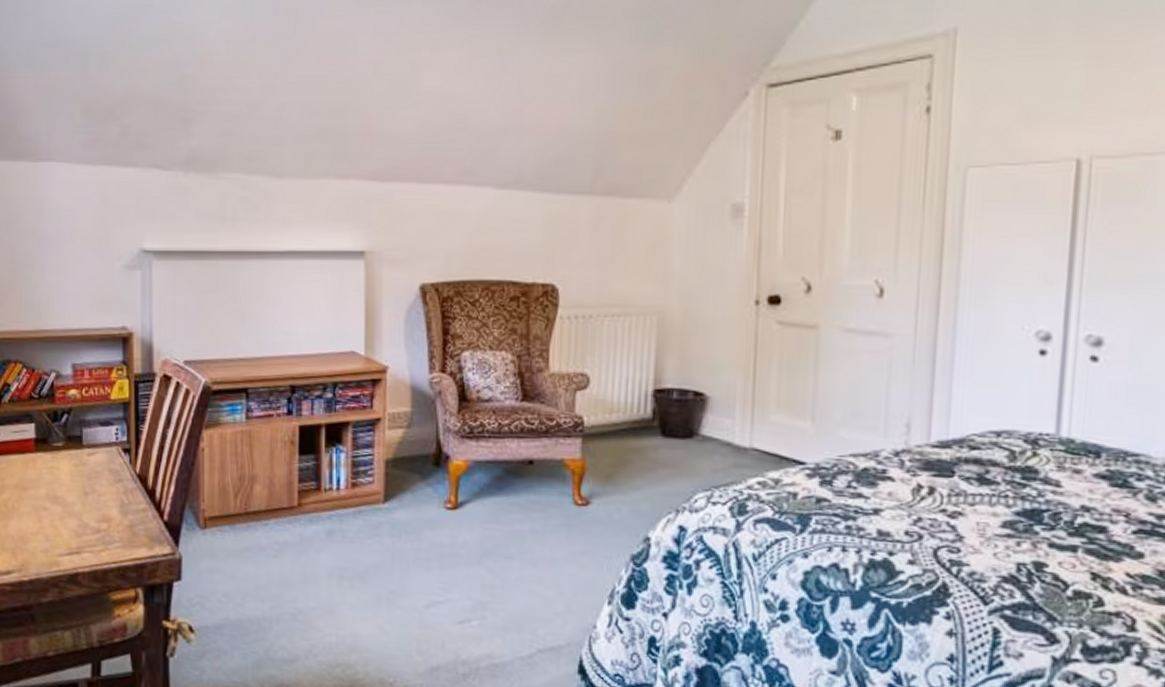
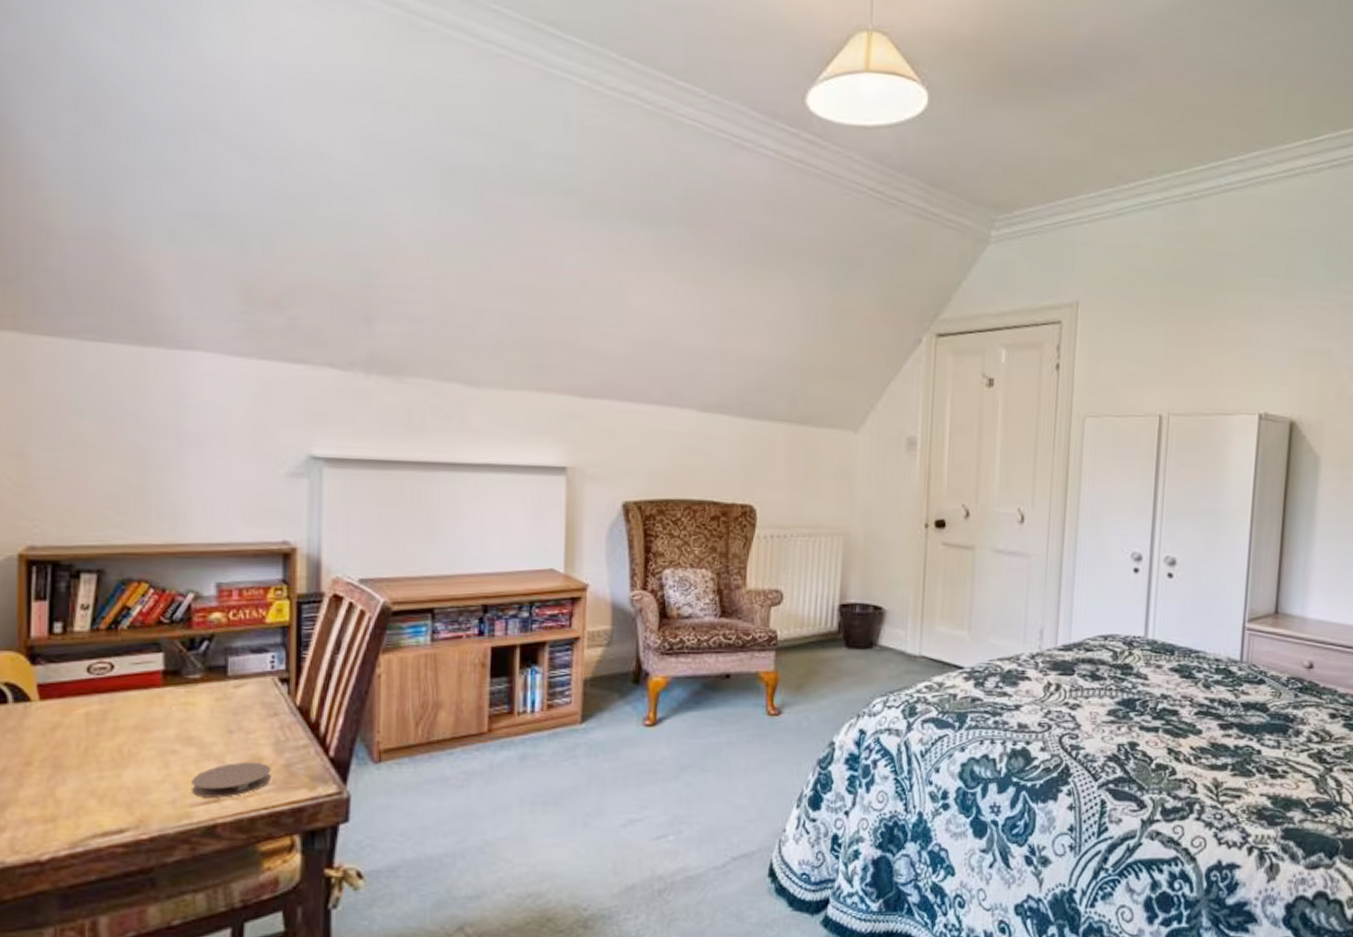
coaster: none [59,520,118,551] -> present [192,761,271,798]

